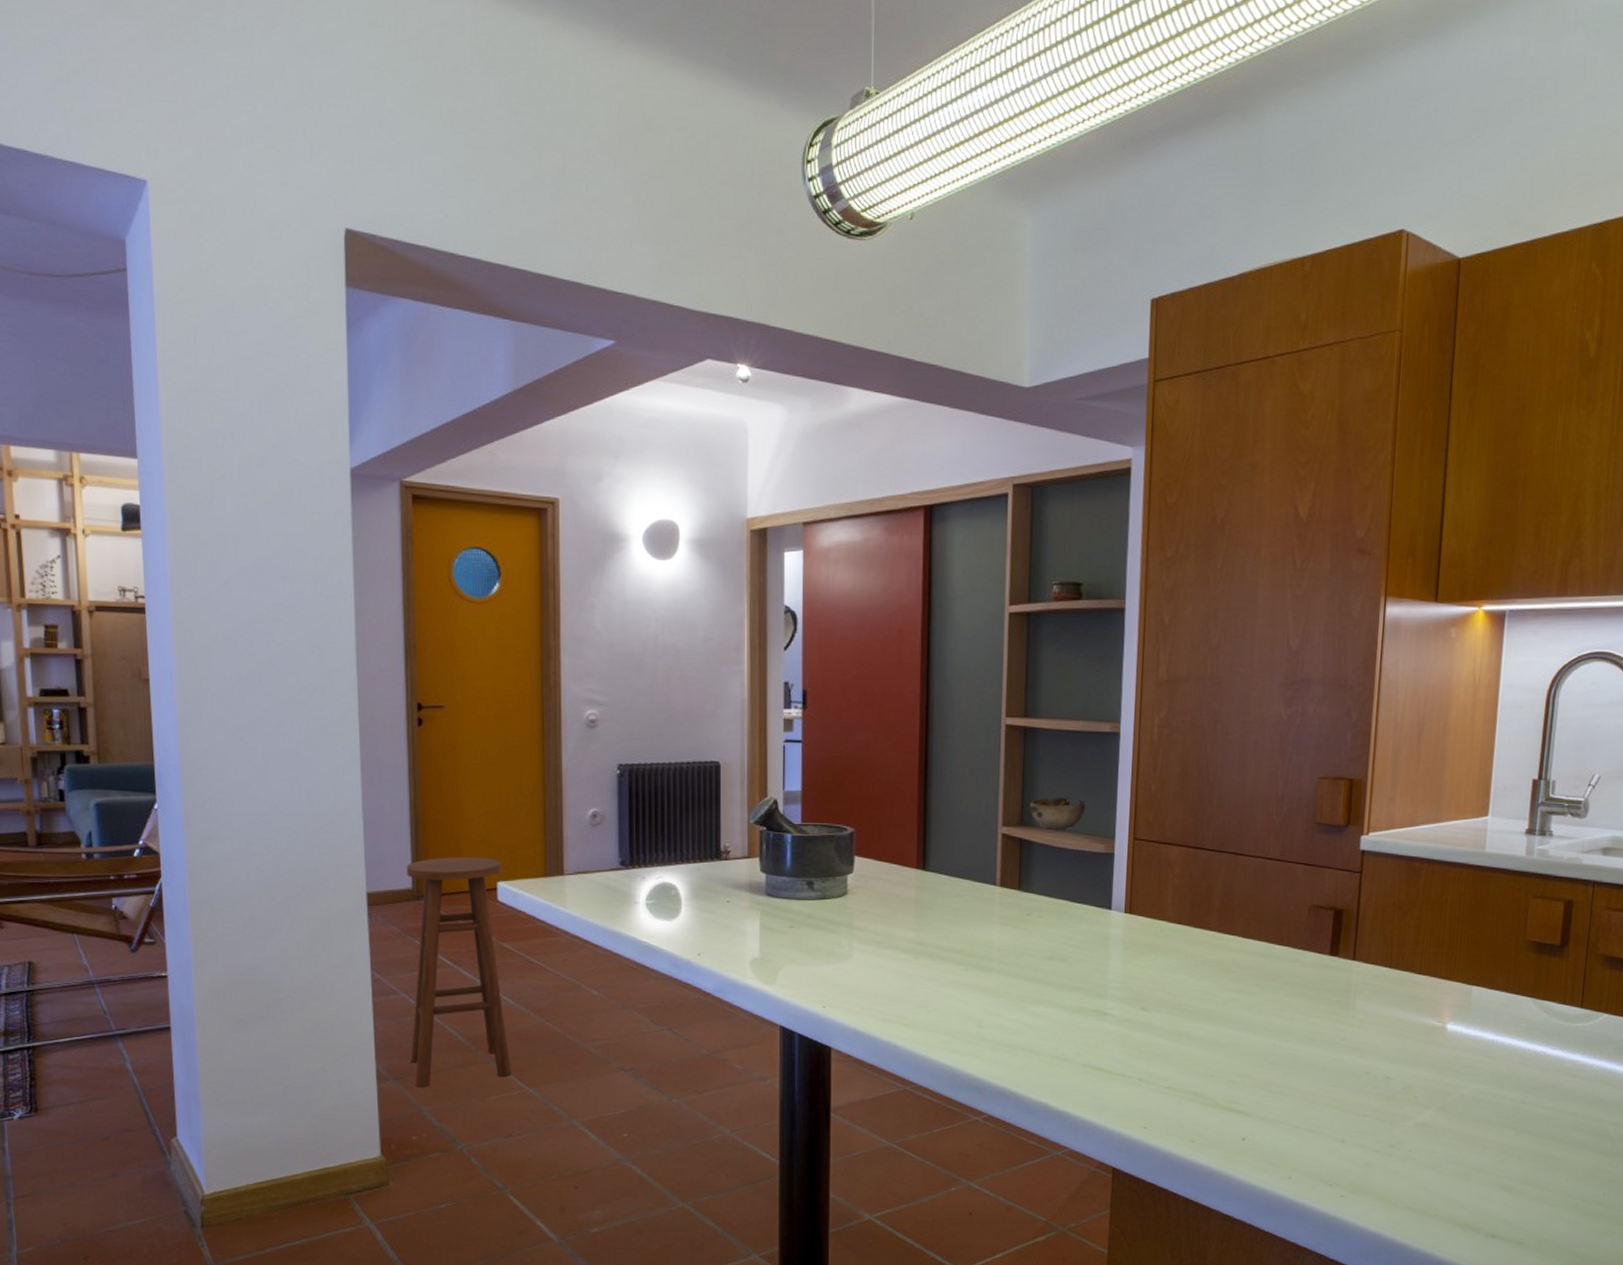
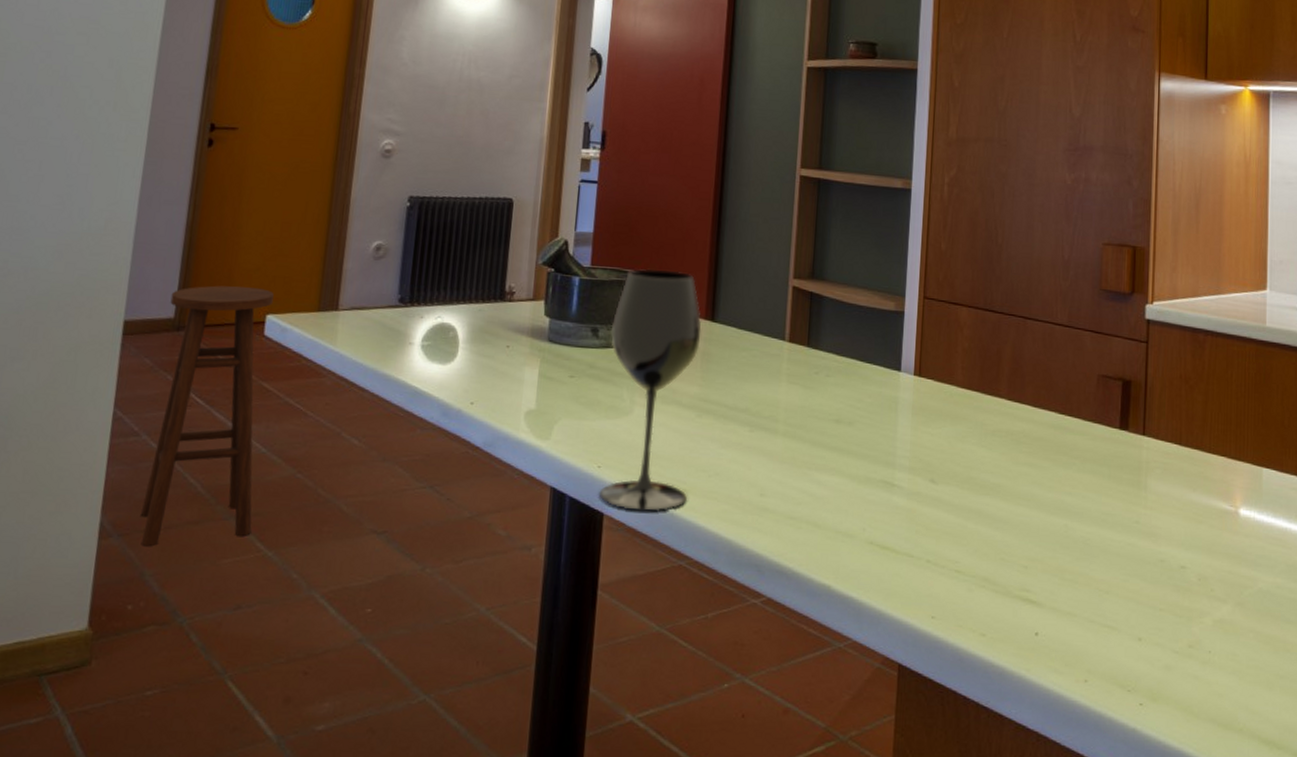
wineglass: none [825,823,914,1044] -> present [599,269,702,512]
decorative bowl: present [1029,798,1085,830] -> none [821,251,876,285]

